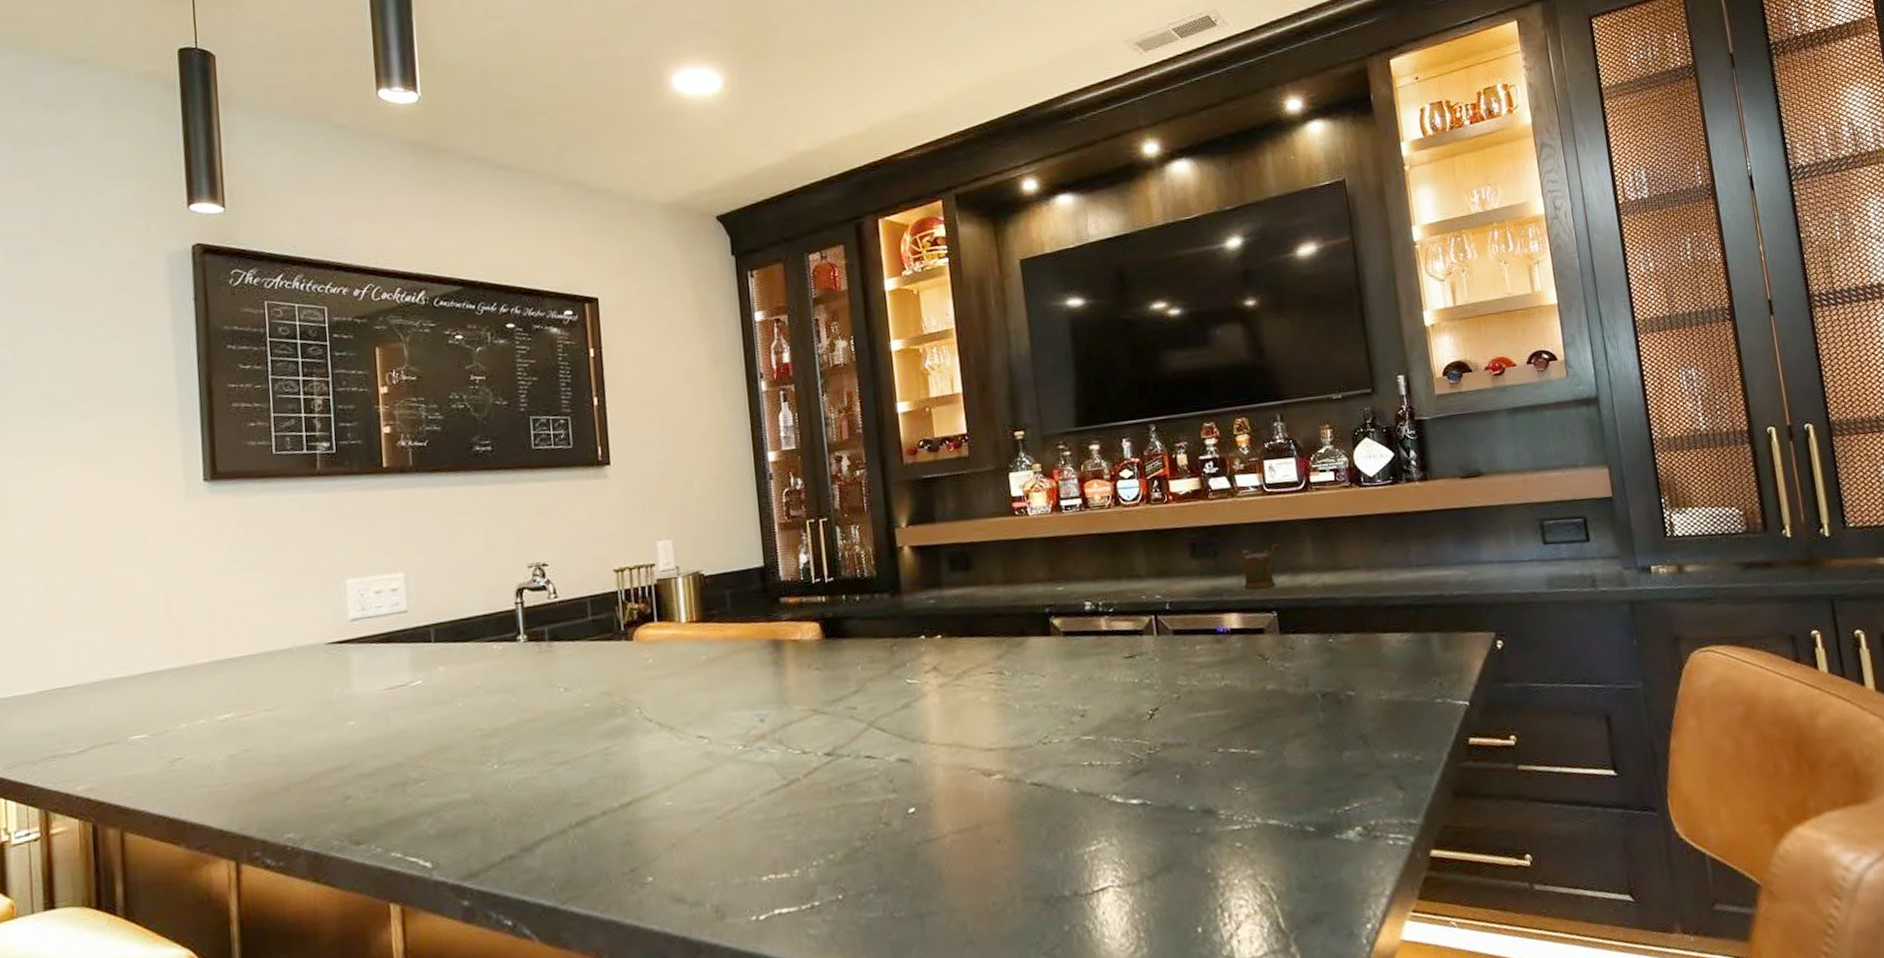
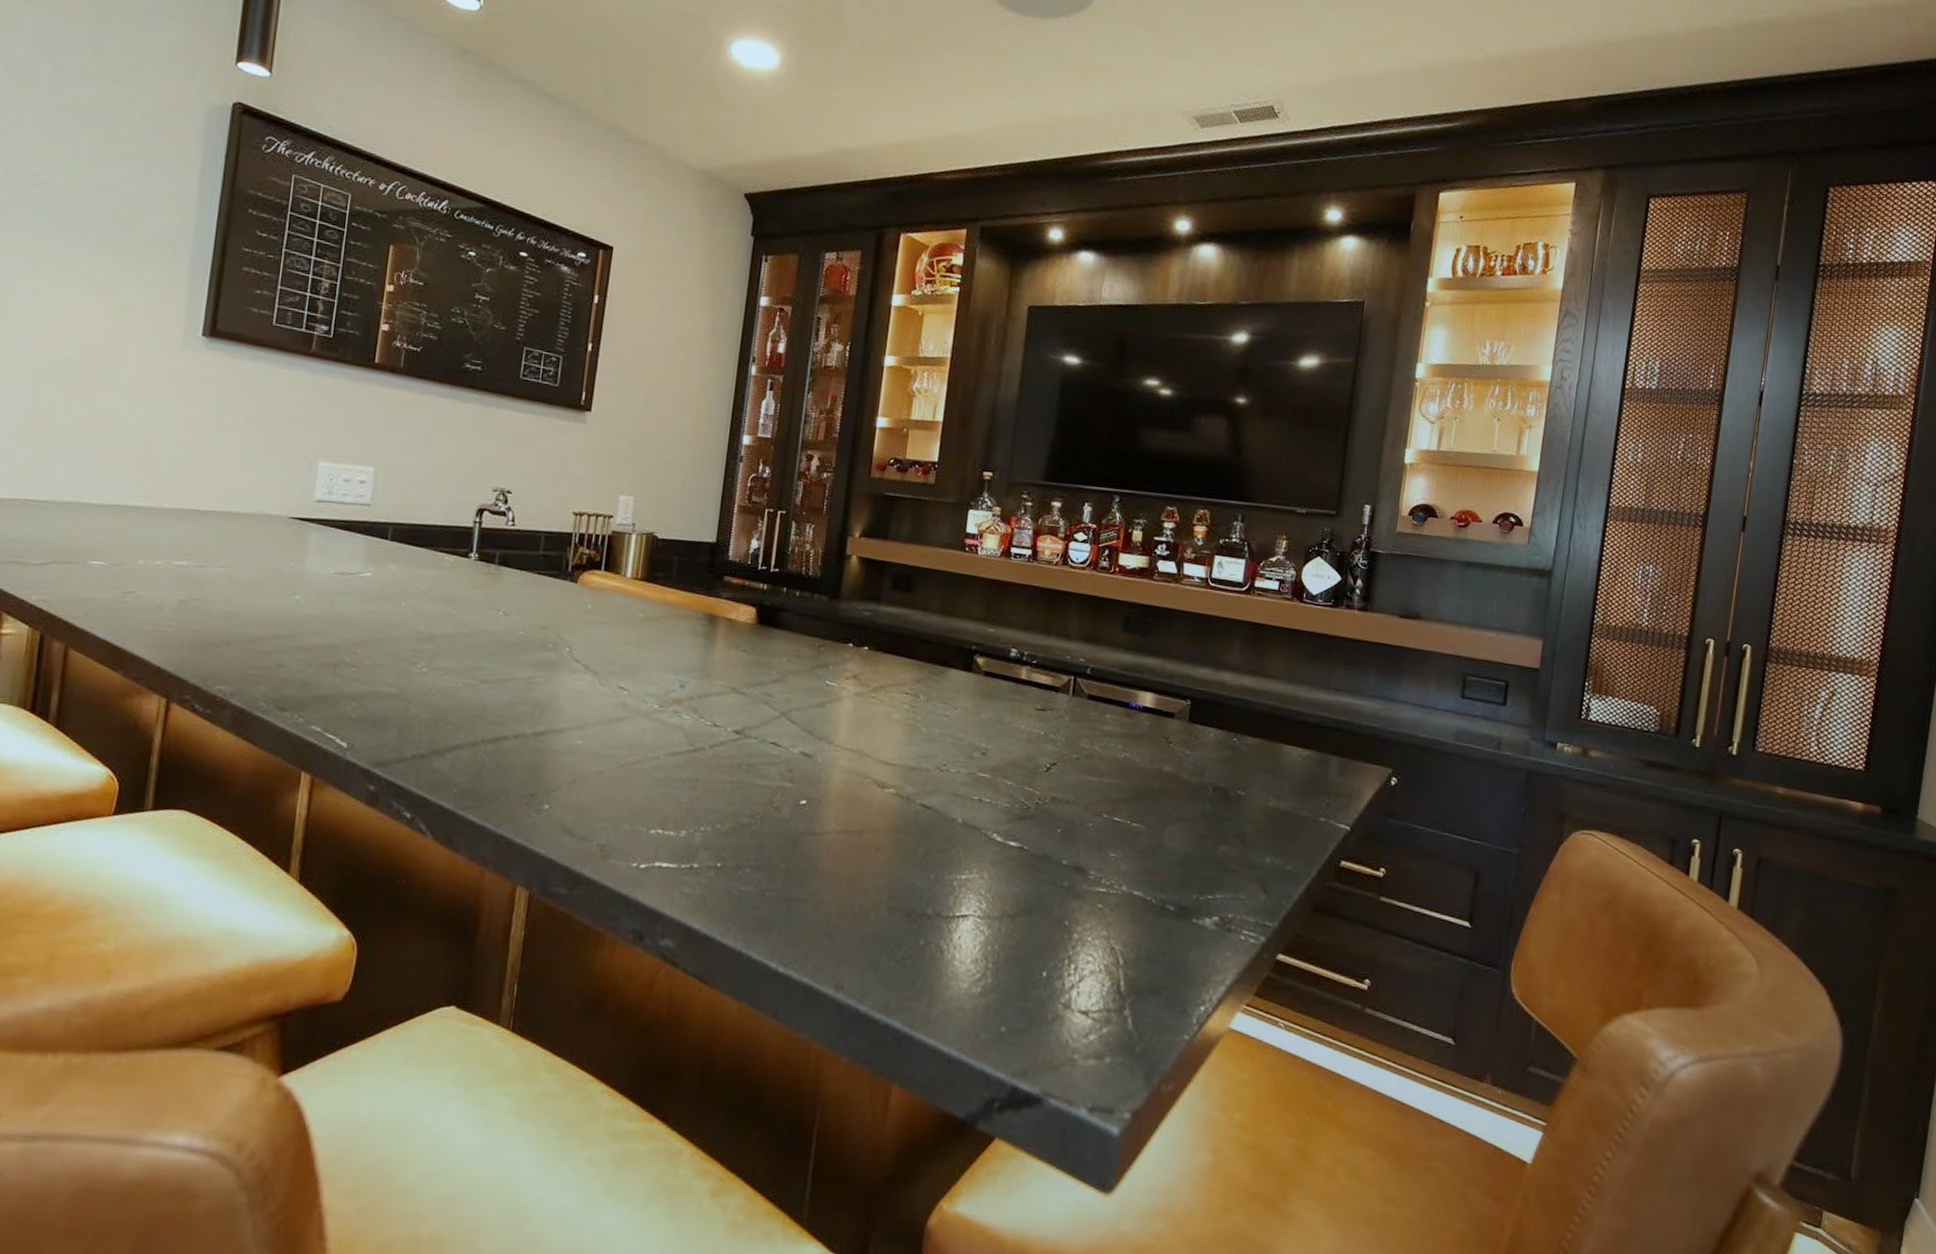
beer mug: present [1241,544,1285,590] -> none [1166,634,1213,677]

